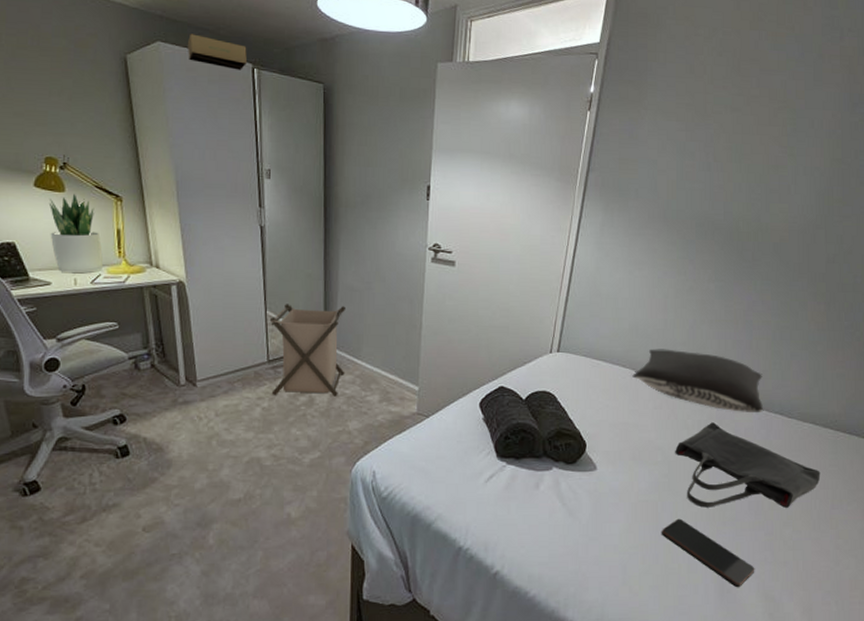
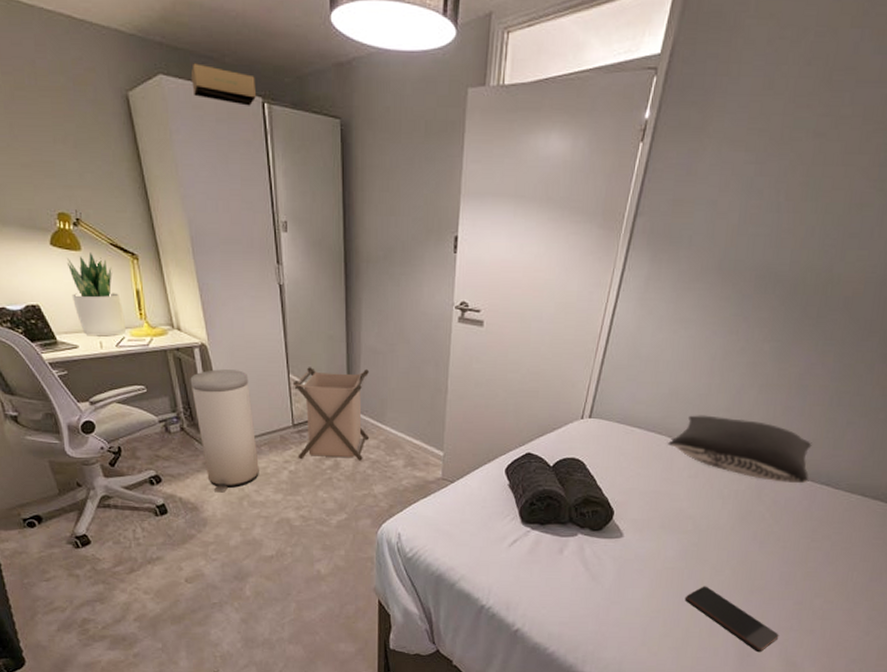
pedal bin: none [165,306,231,432] -> present [190,369,259,493]
tote bag: present [675,422,821,509] -> none [707,492,863,580]

